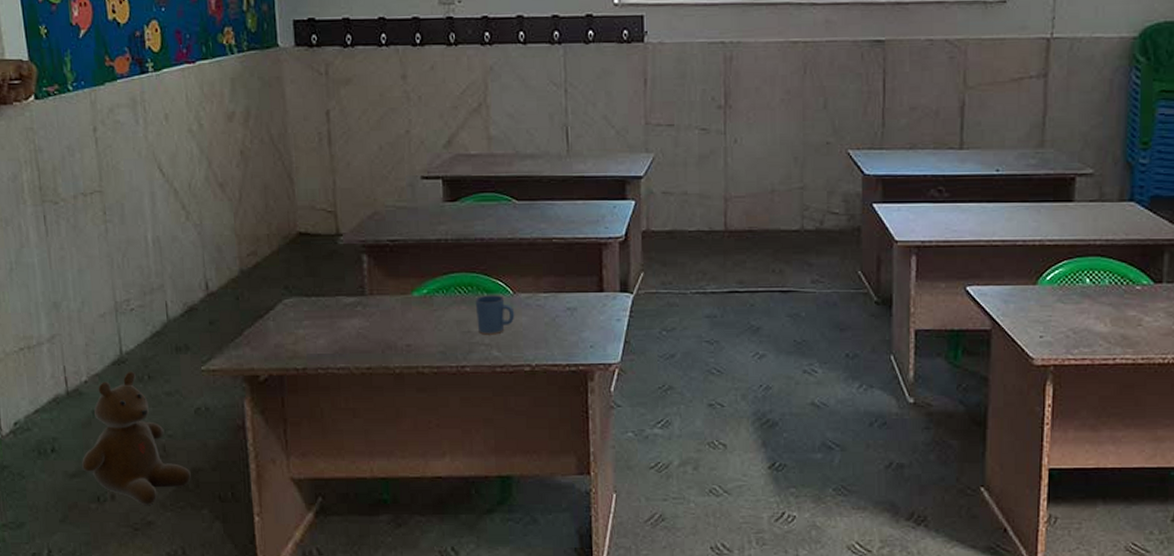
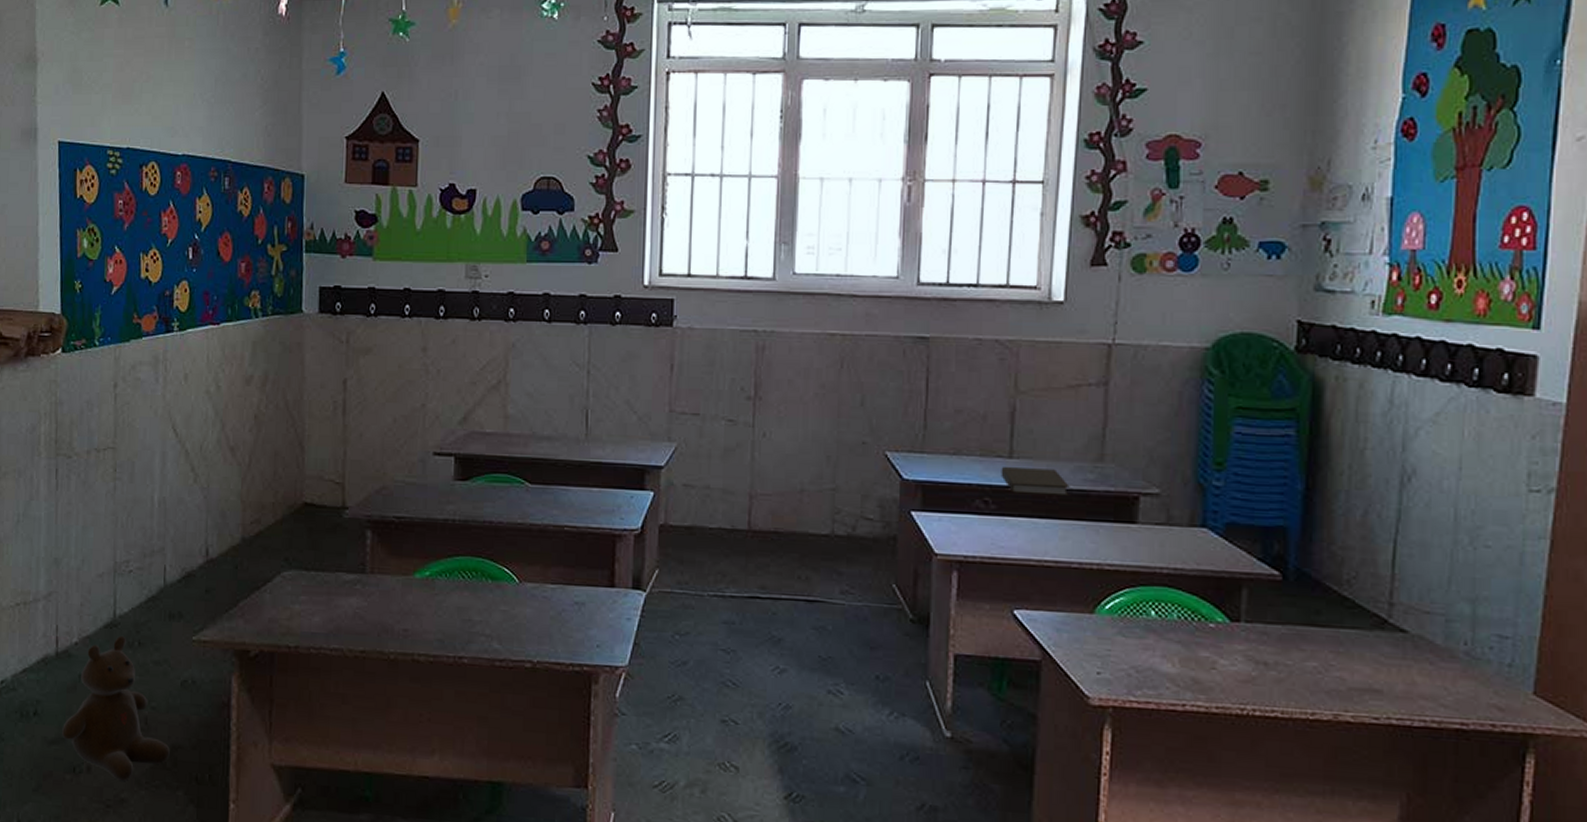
mug: present [475,295,515,335] -> none [478,582,520,626]
book: none [953,156,1014,181] -> present [1001,466,1070,496]

